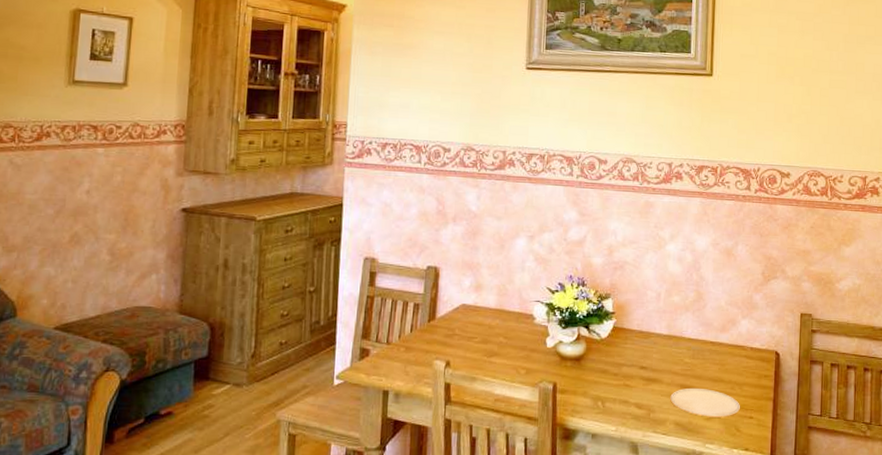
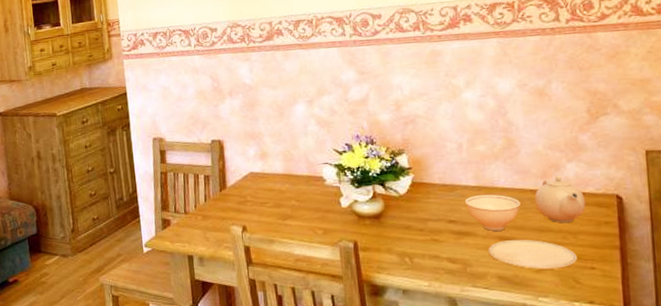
bowl: none [656,344,702,379] -> present [464,195,521,231]
teapot: none [713,330,752,375] -> present [534,175,586,223]

